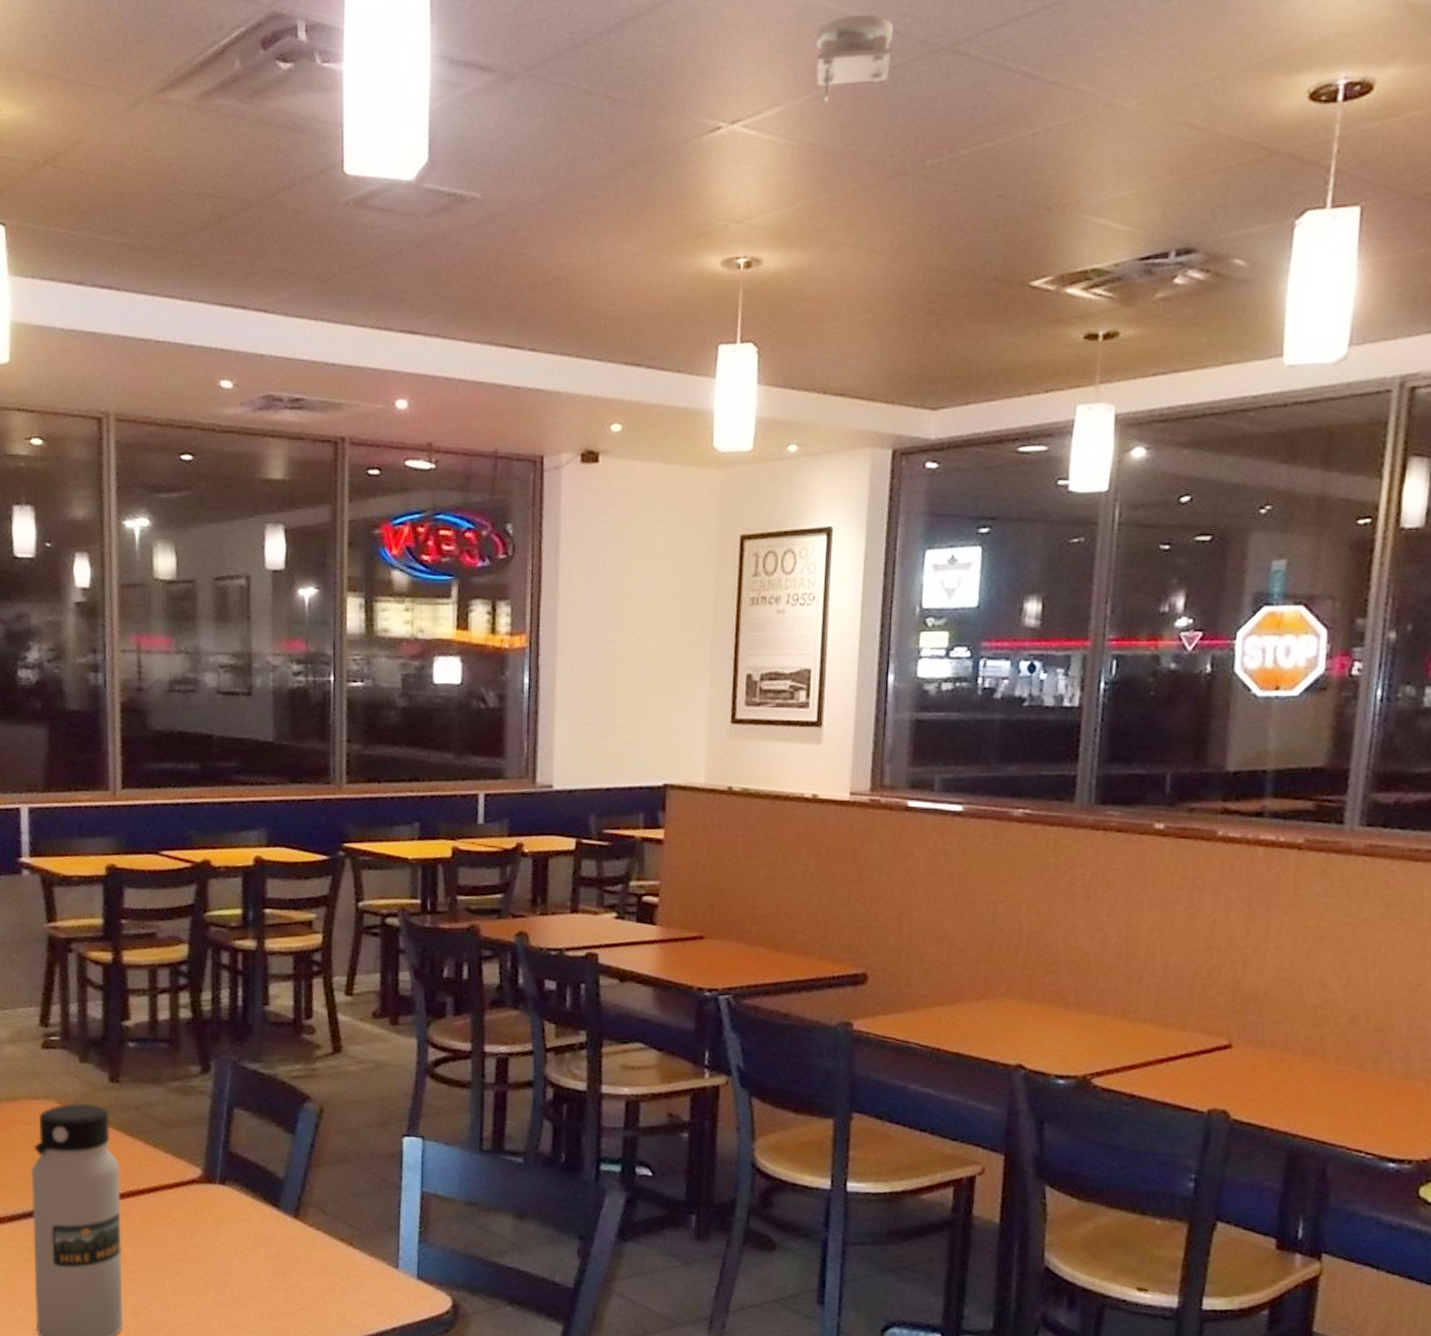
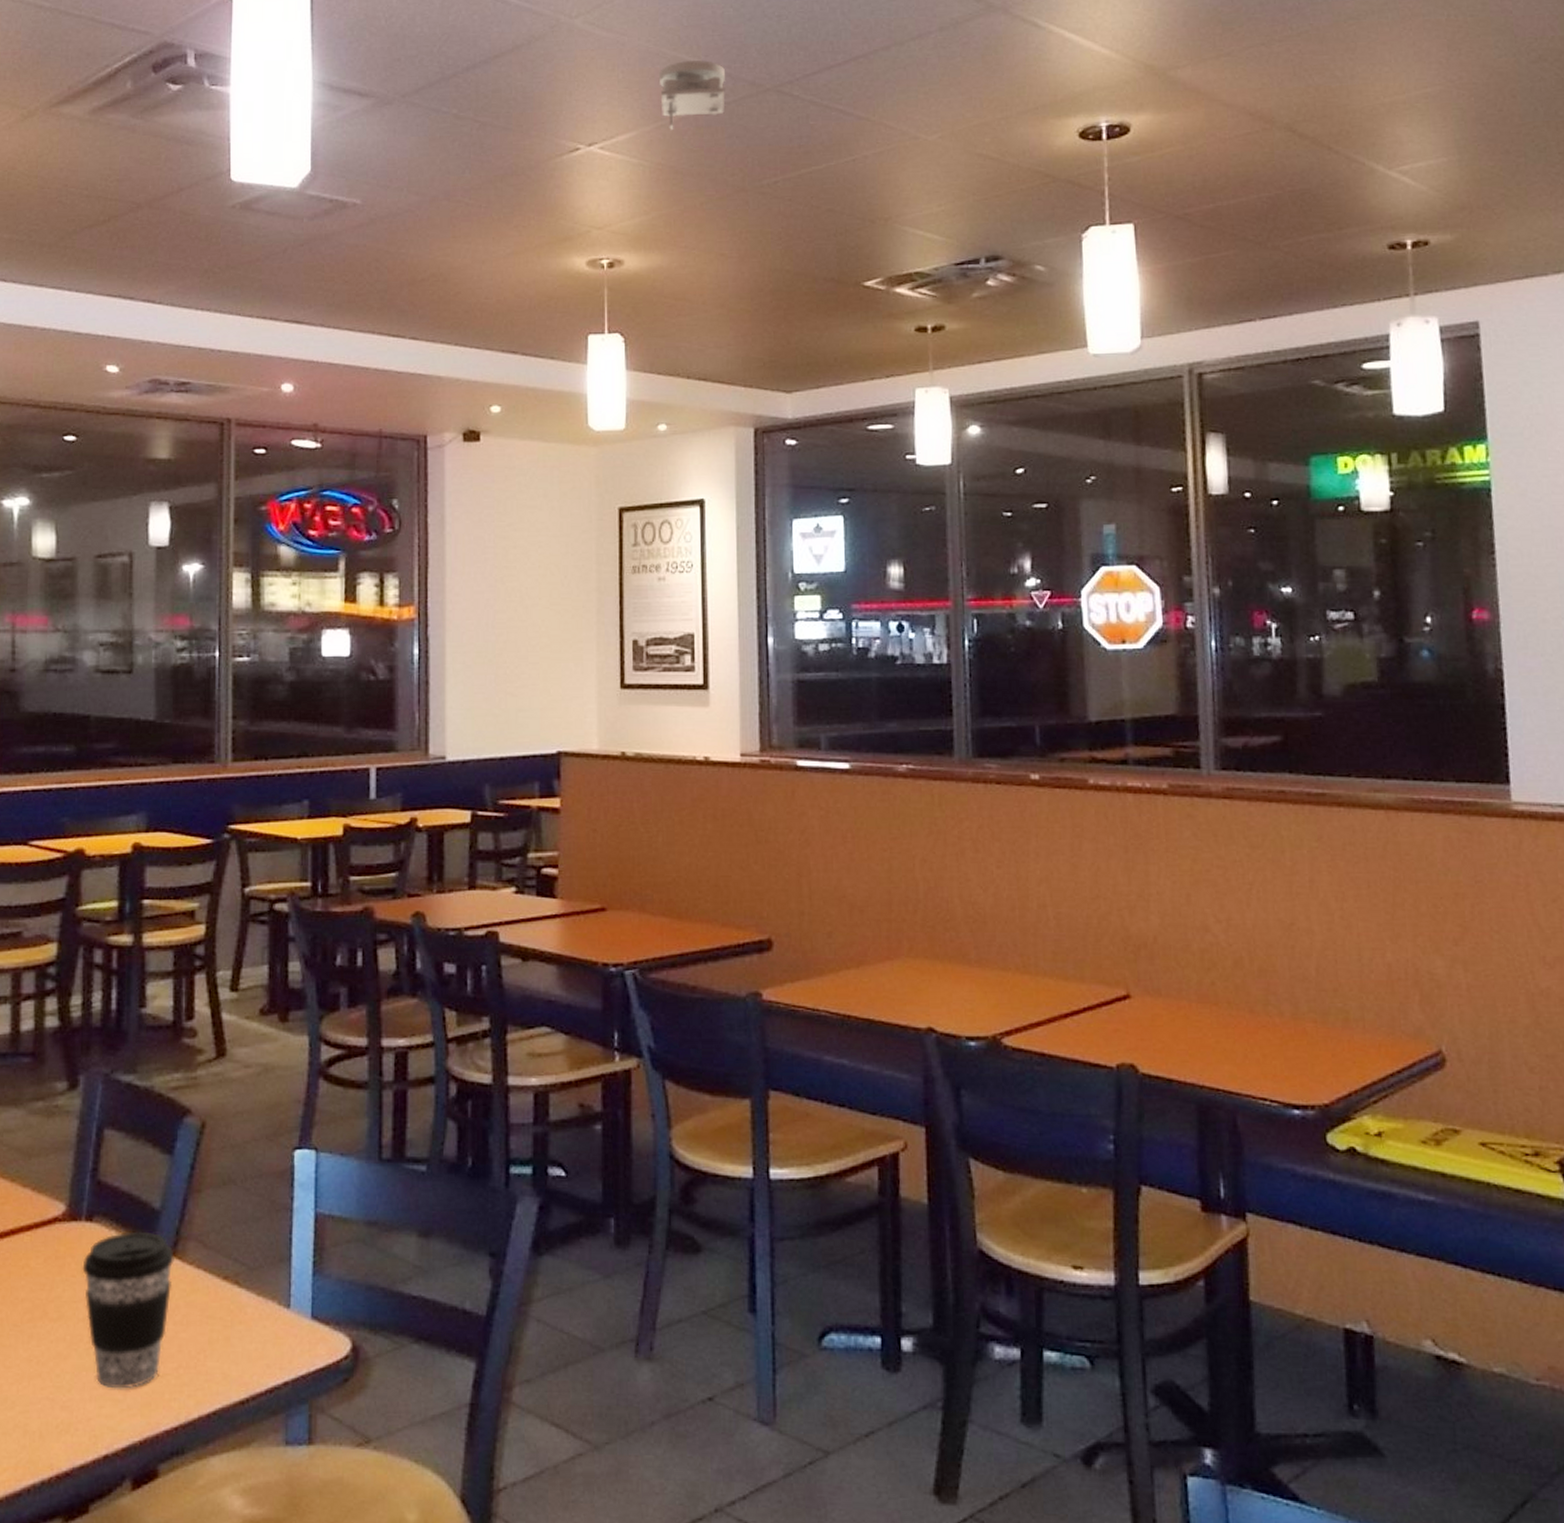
coffee cup: none [217,1195,297,1323] -> present [82,1231,175,1389]

